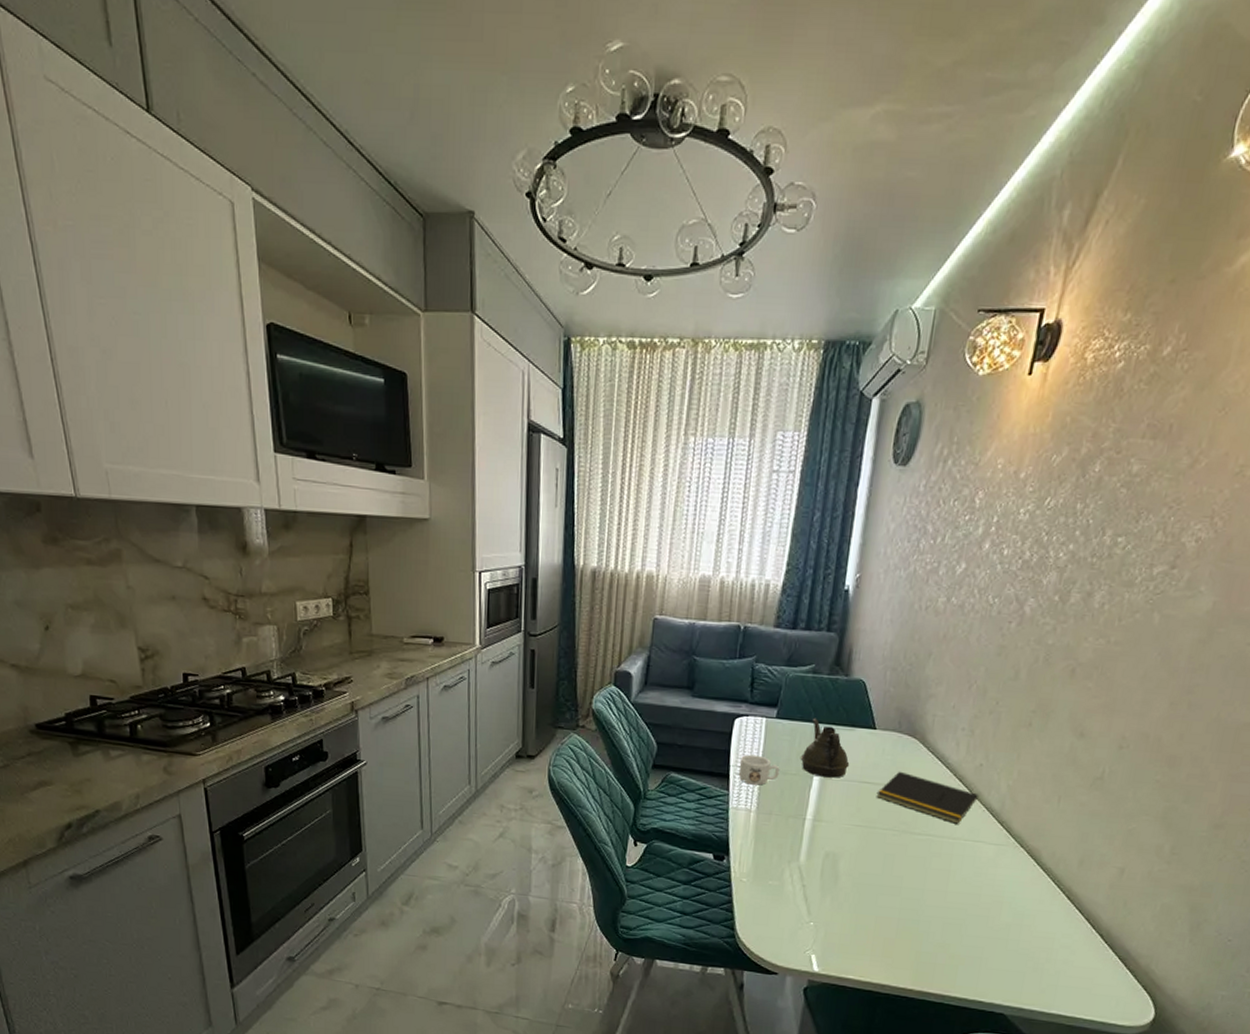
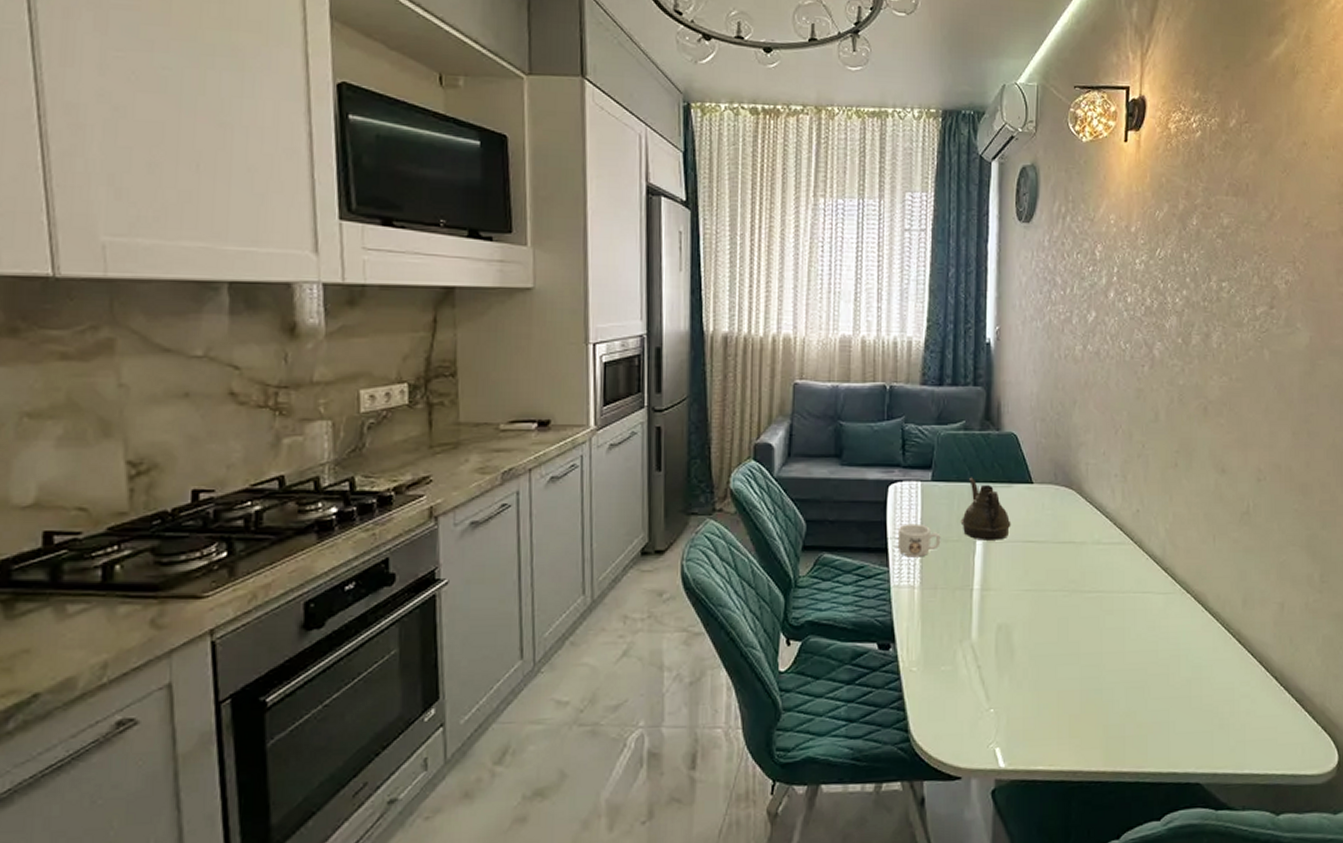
notepad: present [876,771,979,824] -> none [1042,525,1140,576]

